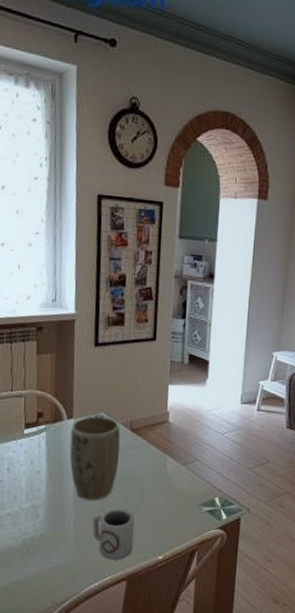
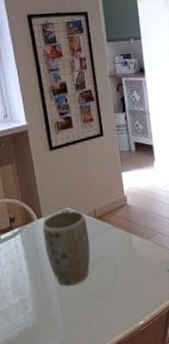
cup: present [92,509,134,560] -> none [76,288,116,334]

